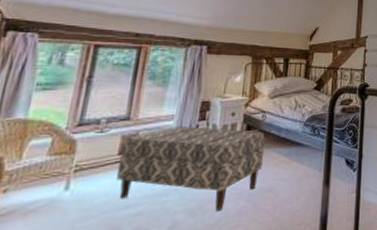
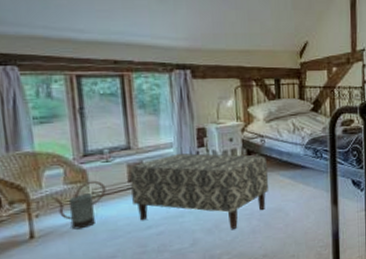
watering can: none [29,152,93,208] -> present [52,180,106,230]

